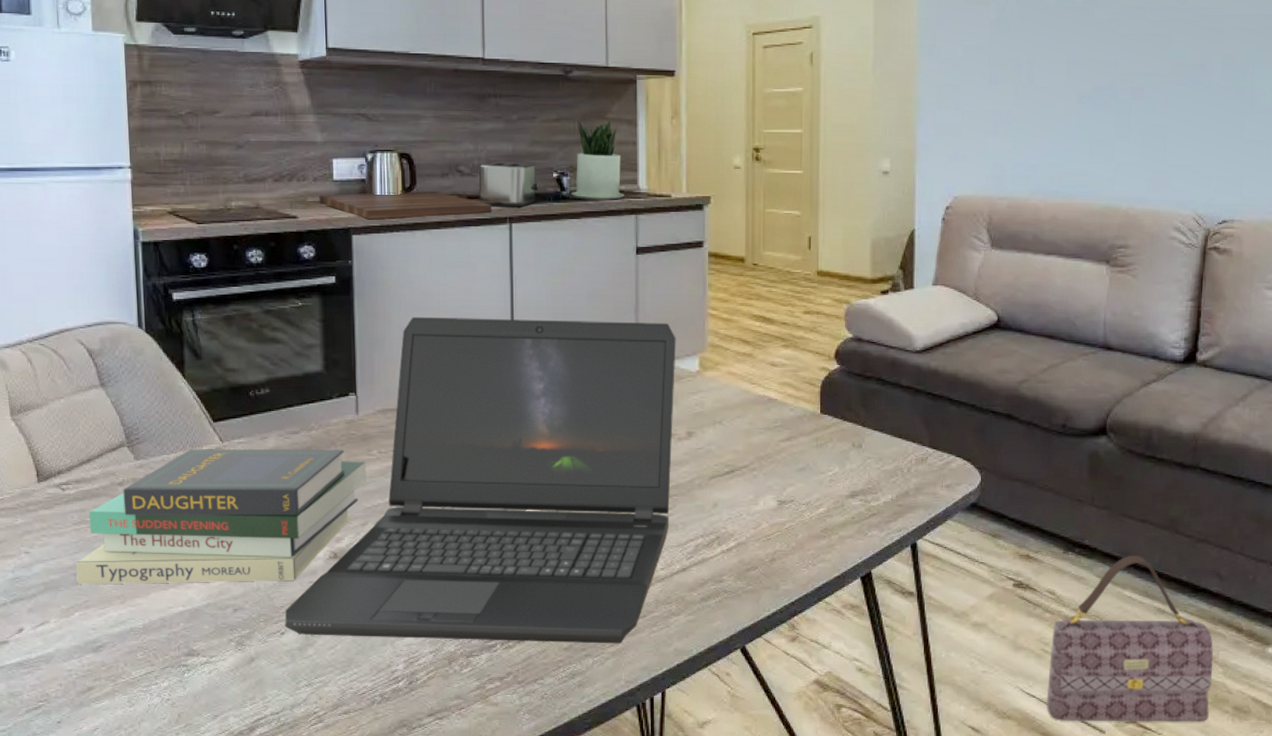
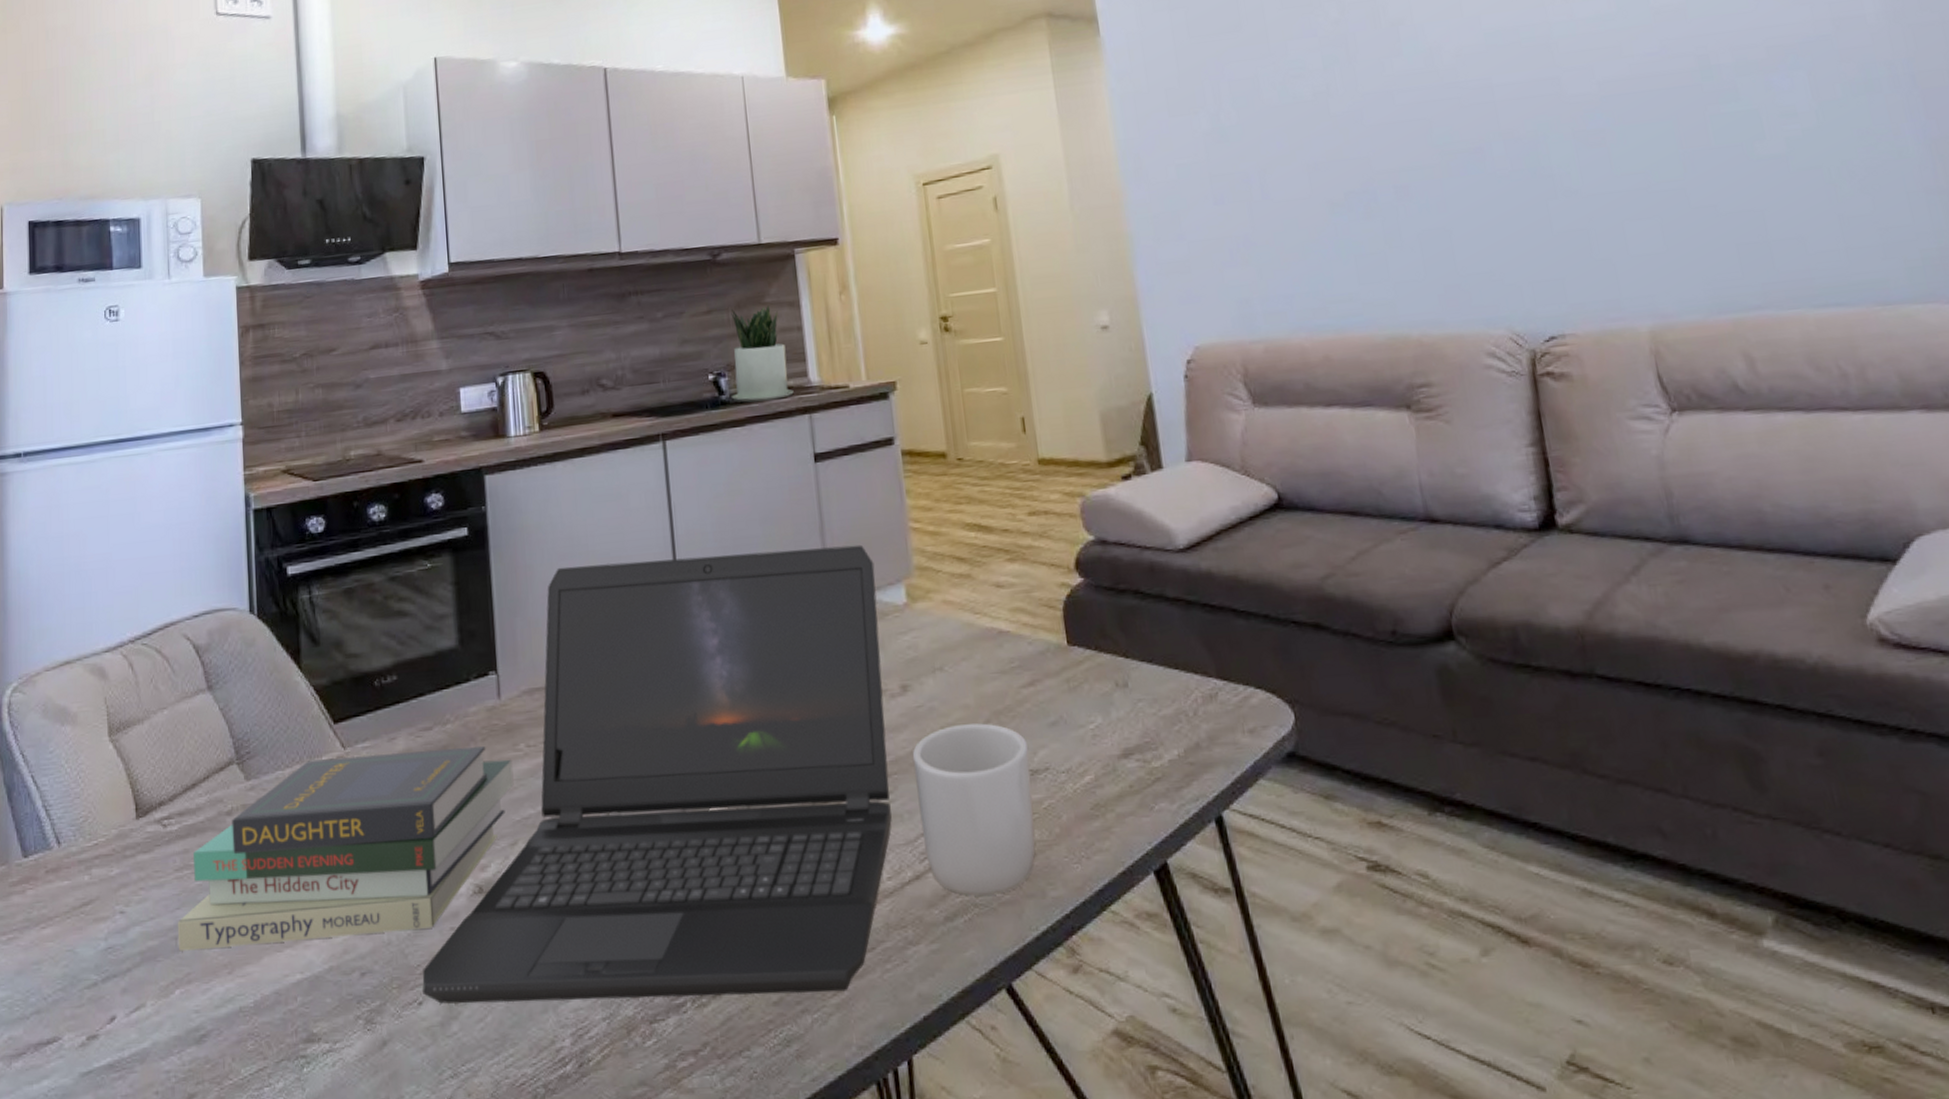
cutting board: present [319,191,492,220] -> none [446,412,641,455]
toaster: present [478,161,538,208] -> none [623,366,693,424]
mug: none [690,463,780,585] -> present [912,723,1036,896]
handbag: present [1046,556,1213,723] -> none [1435,811,1698,1075]

